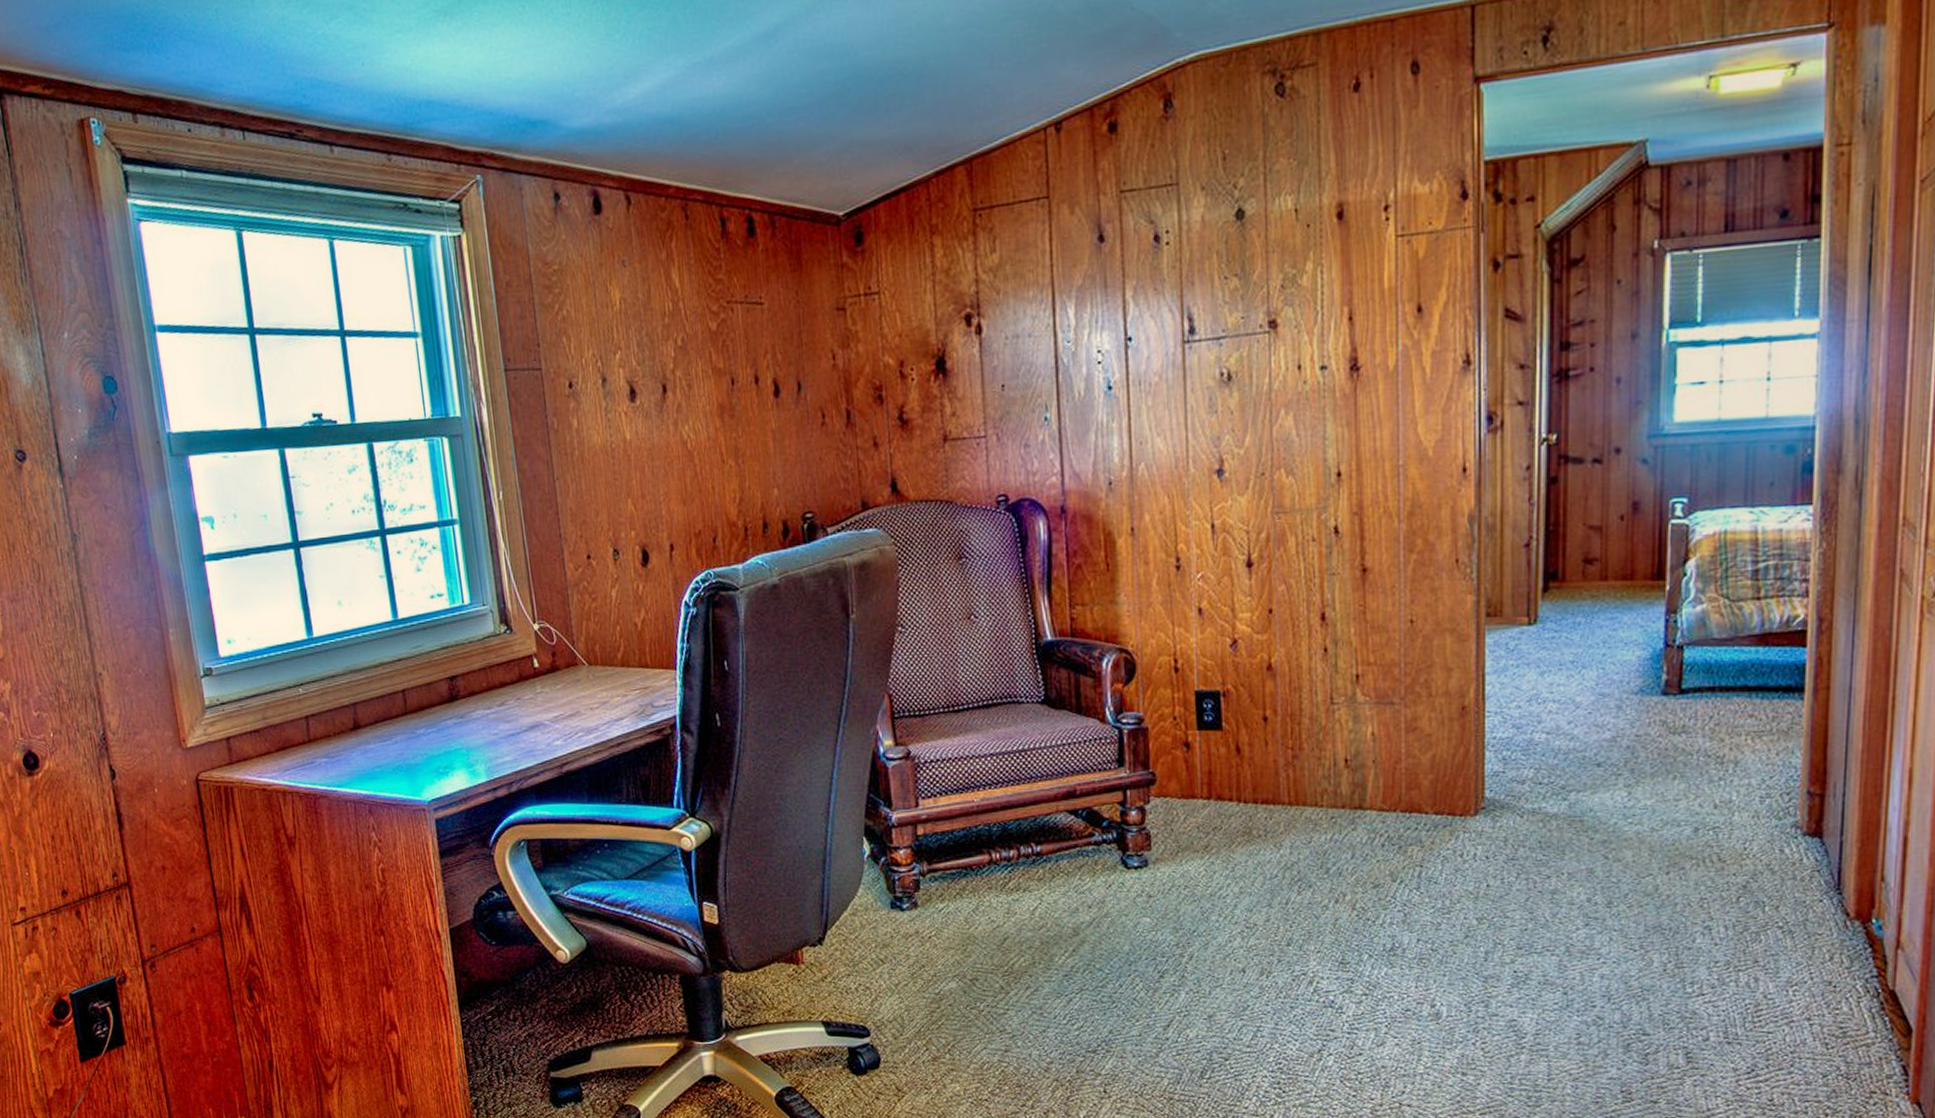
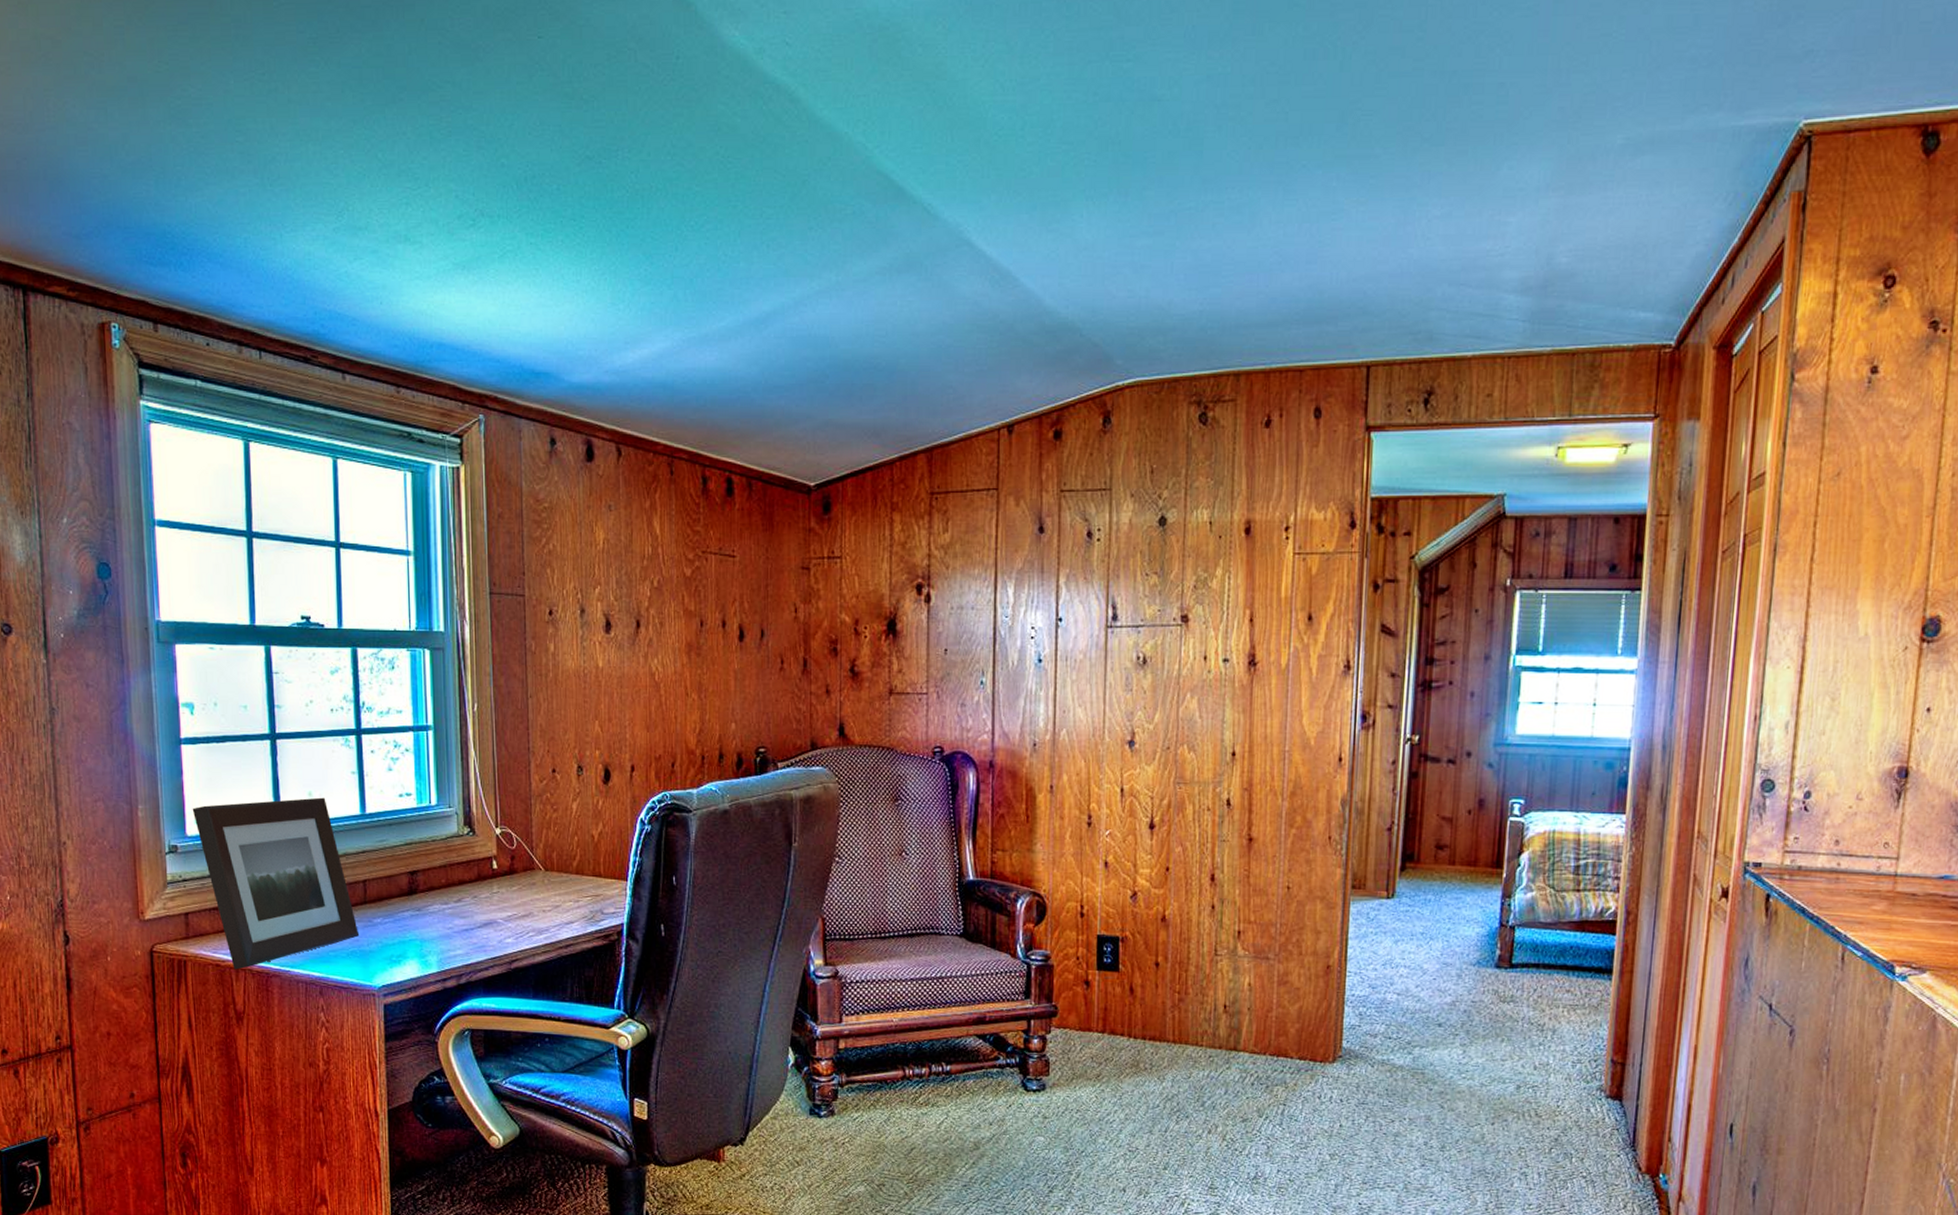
picture frame: none [222,605,403,793] -> present [192,797,359,970]

